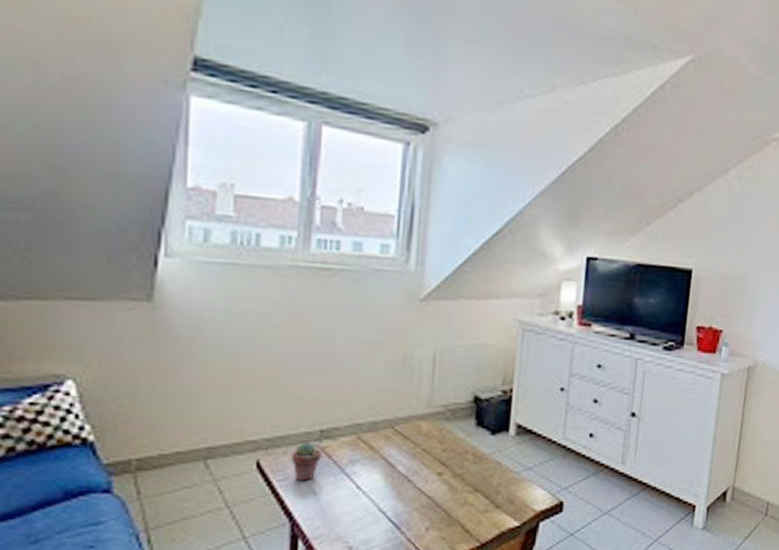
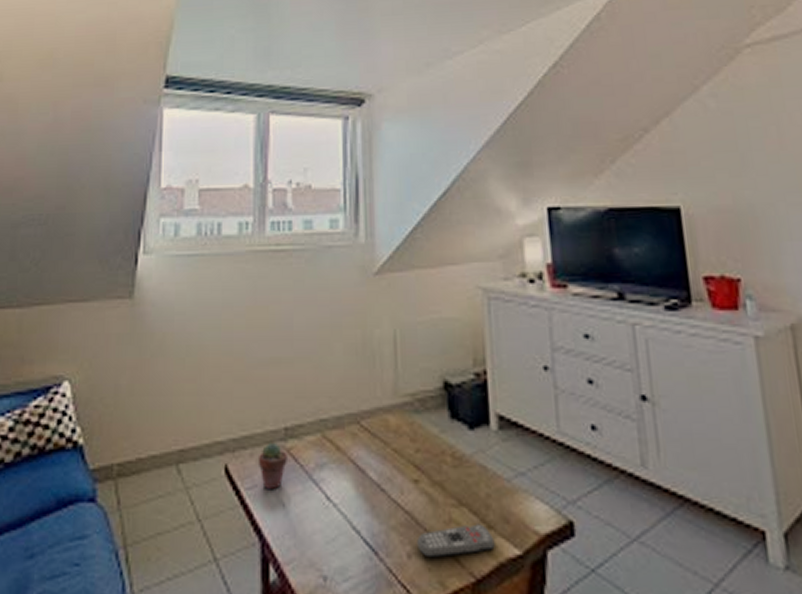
remote control: none [435,505,500,530] -> present [417,524,495,558]

